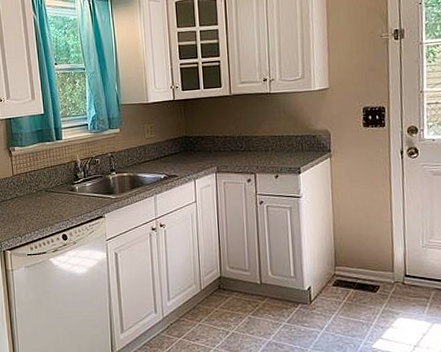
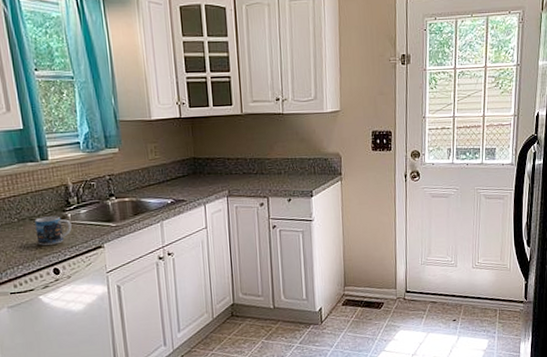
mug: none [49,188,79,214] -> present [34,216,72,246]

